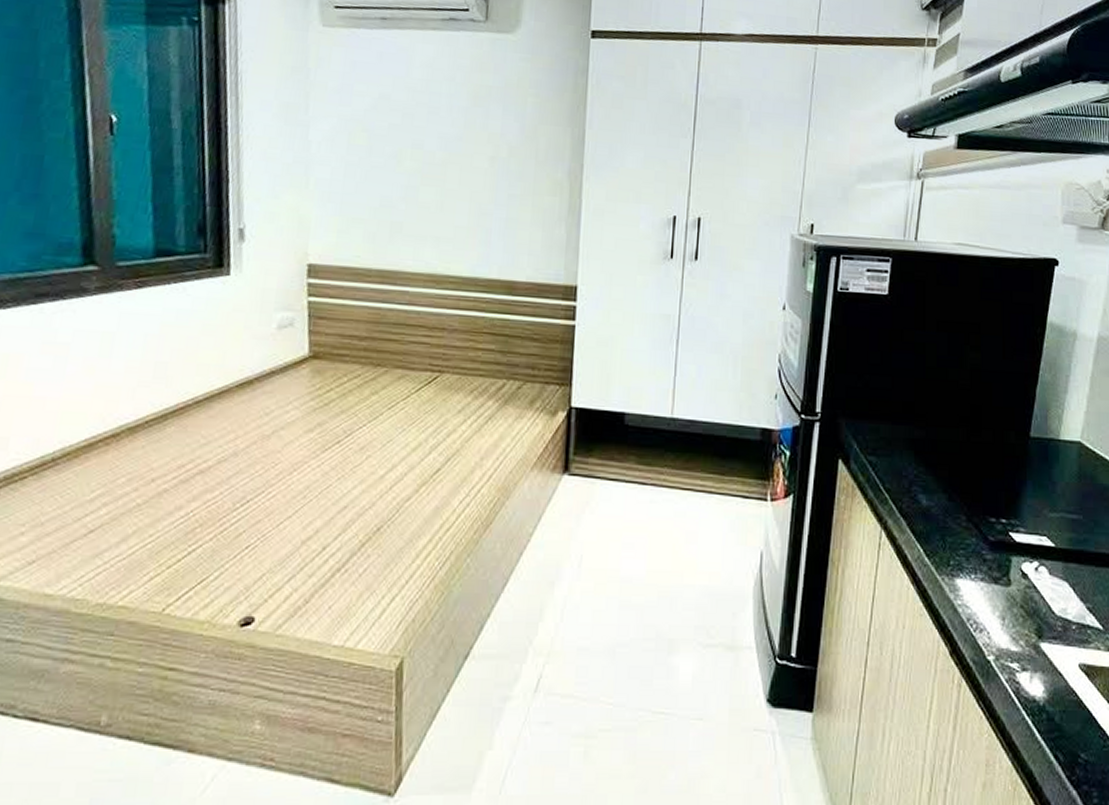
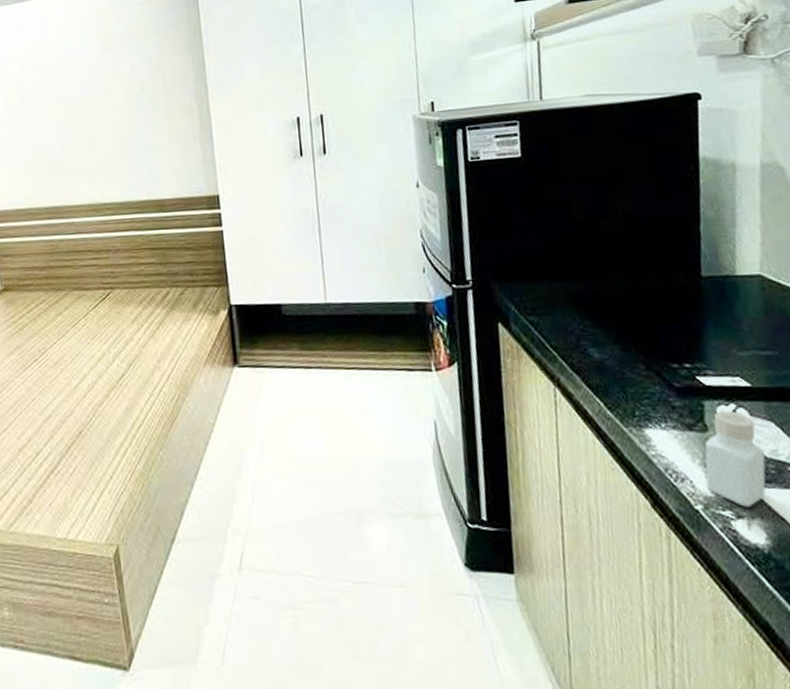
pepper shaker: none [1001,567,1056,661] -> present [704,410,766,507]

